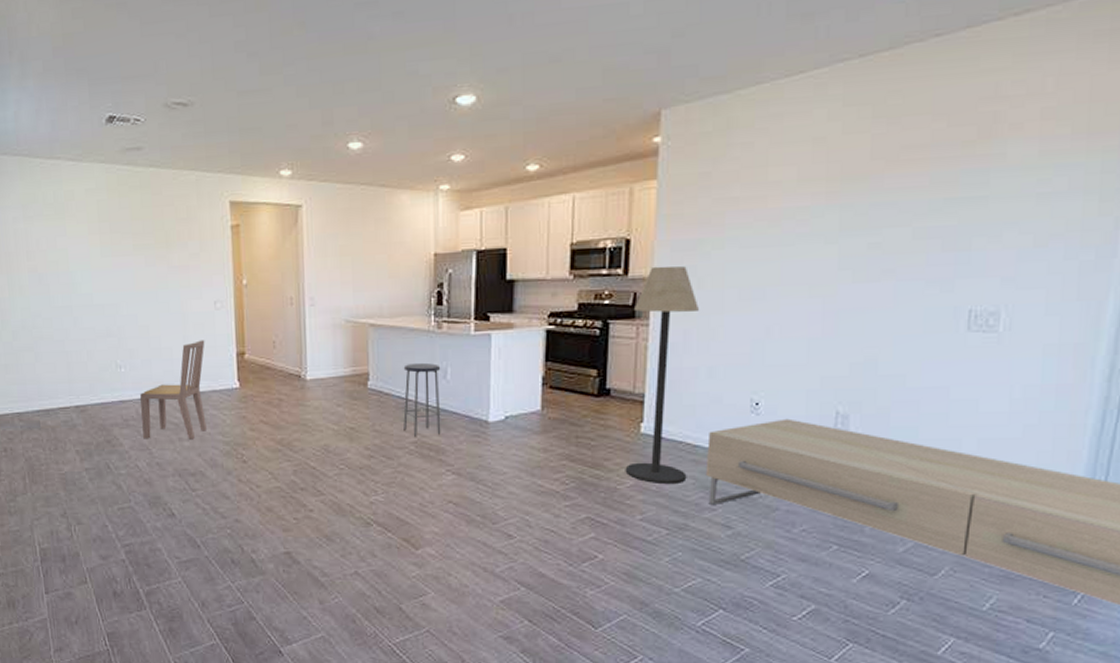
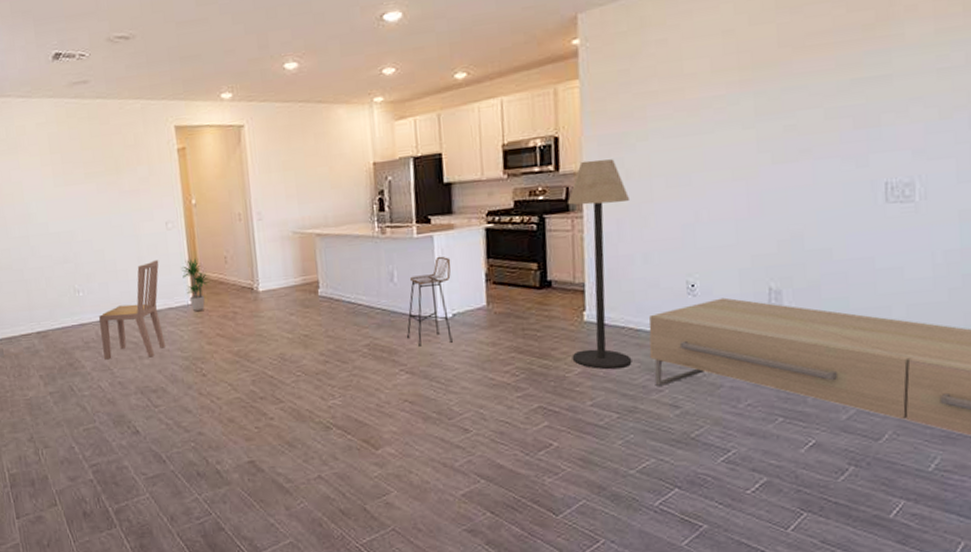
potted plant: none [228,340,260,397] -> present [181,258,213,312]
bar stool: present [403,362,441,438] -> none [351,267,392,341]
bar stool: none [455,355,508,448] -> present [406,256,453,347]

